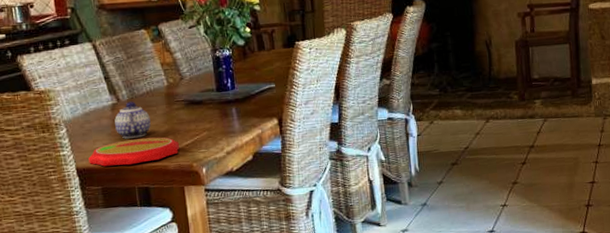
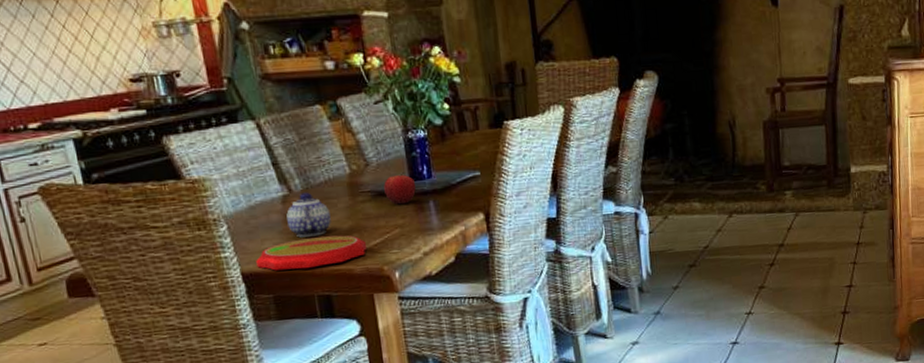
fruit: none [195,85,222,112] -> present [384,172,416,205]

